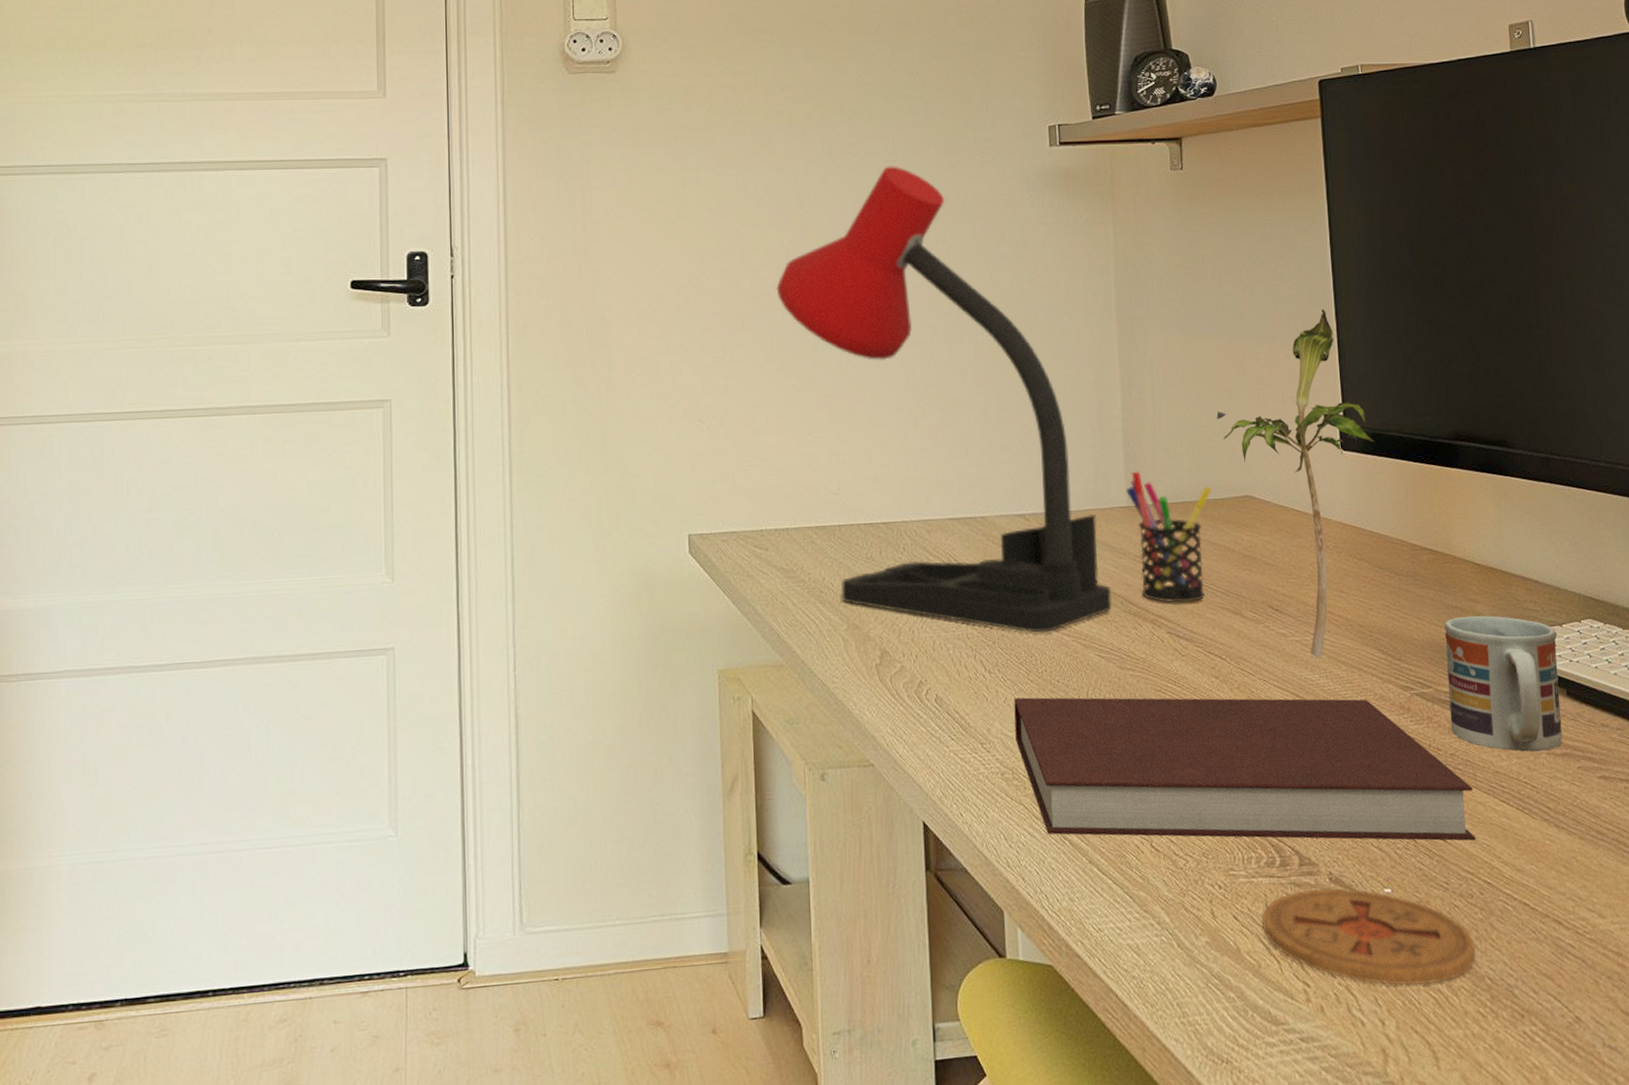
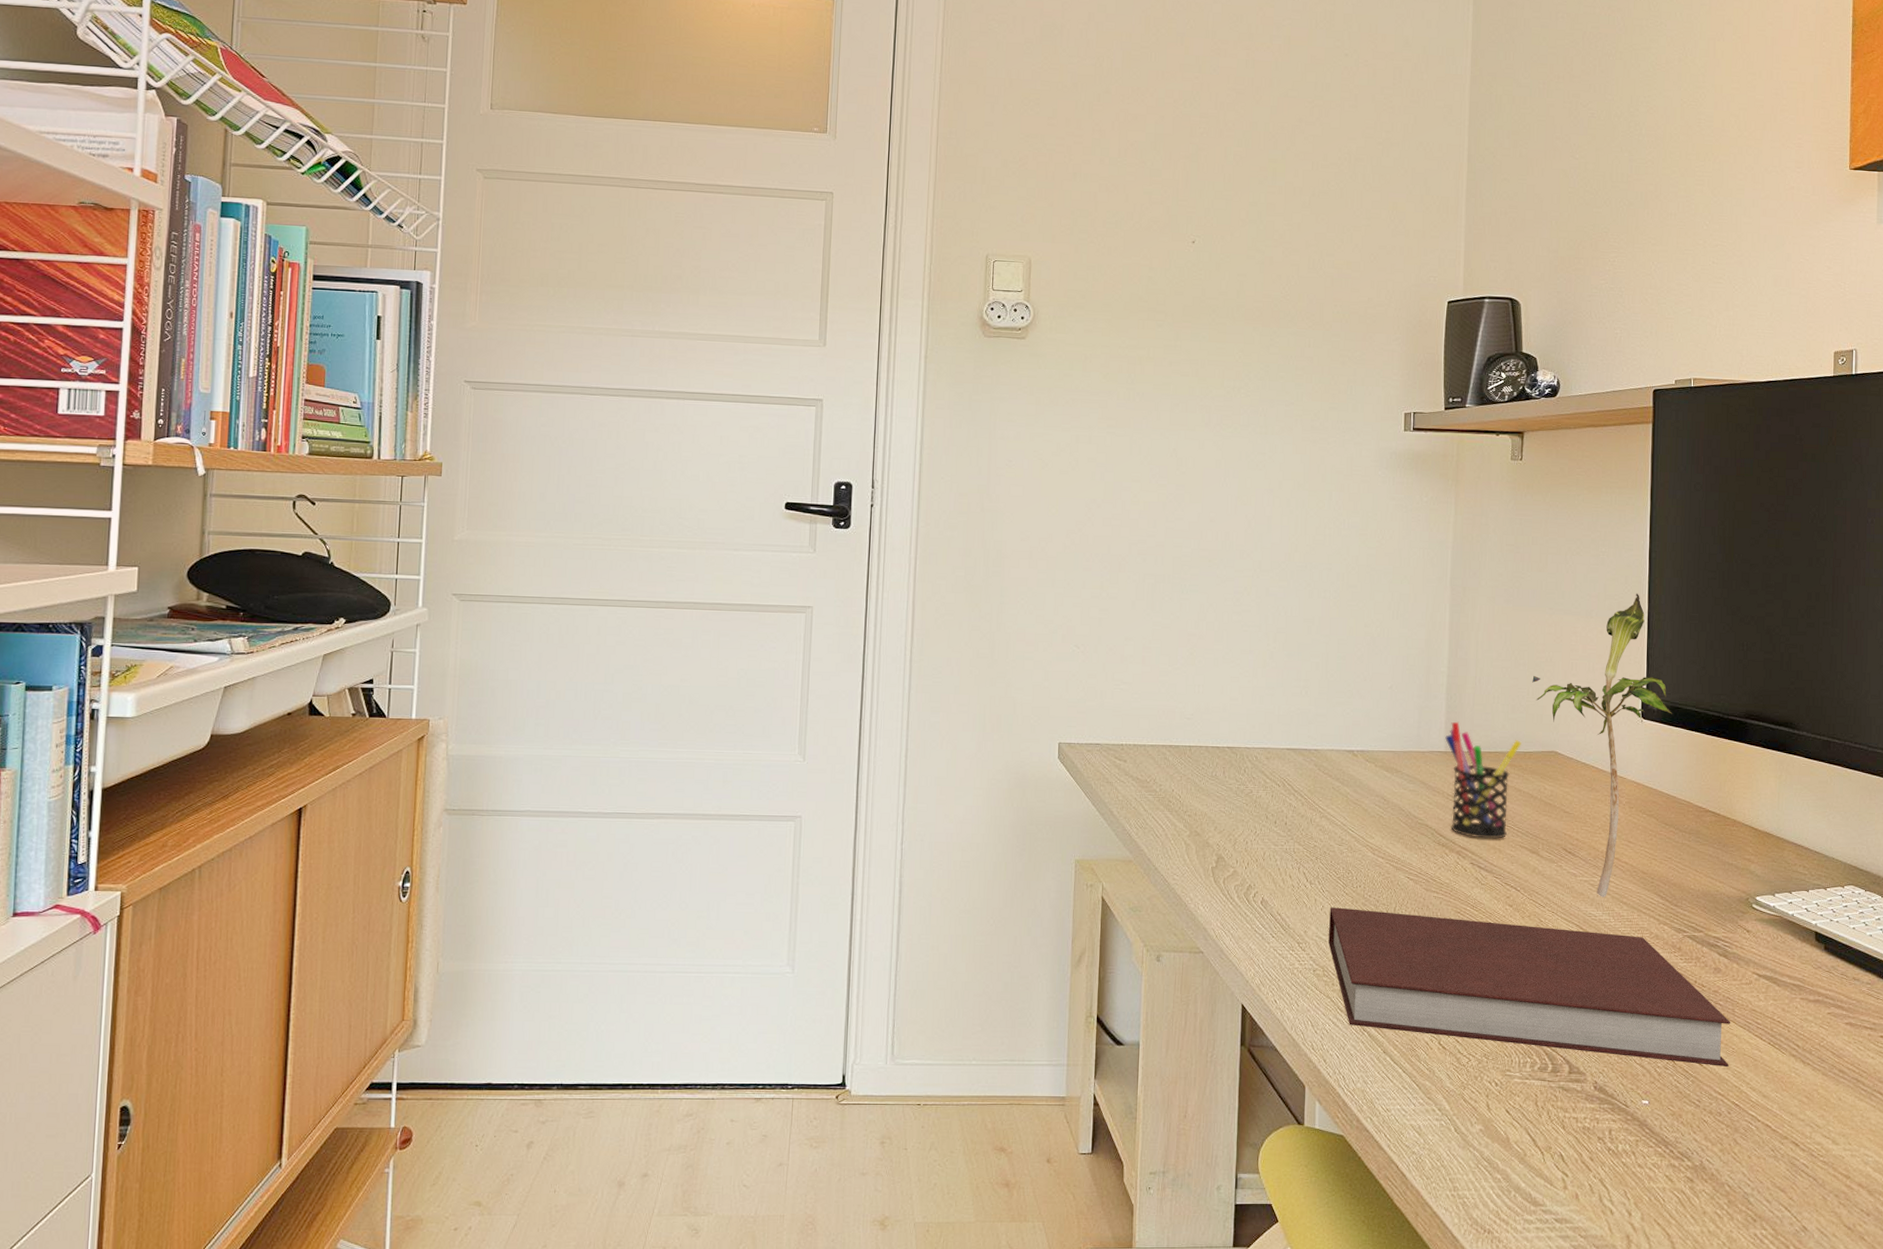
desk lamp: present [776,166,1112,633] -> none [1151,438,1424,854]
coaster: present [1261,888,1477,985] -> none [1530,1094,1719,1185]
cup: present [1444,615,1563,752] -> none [1716,873,1821,997]

